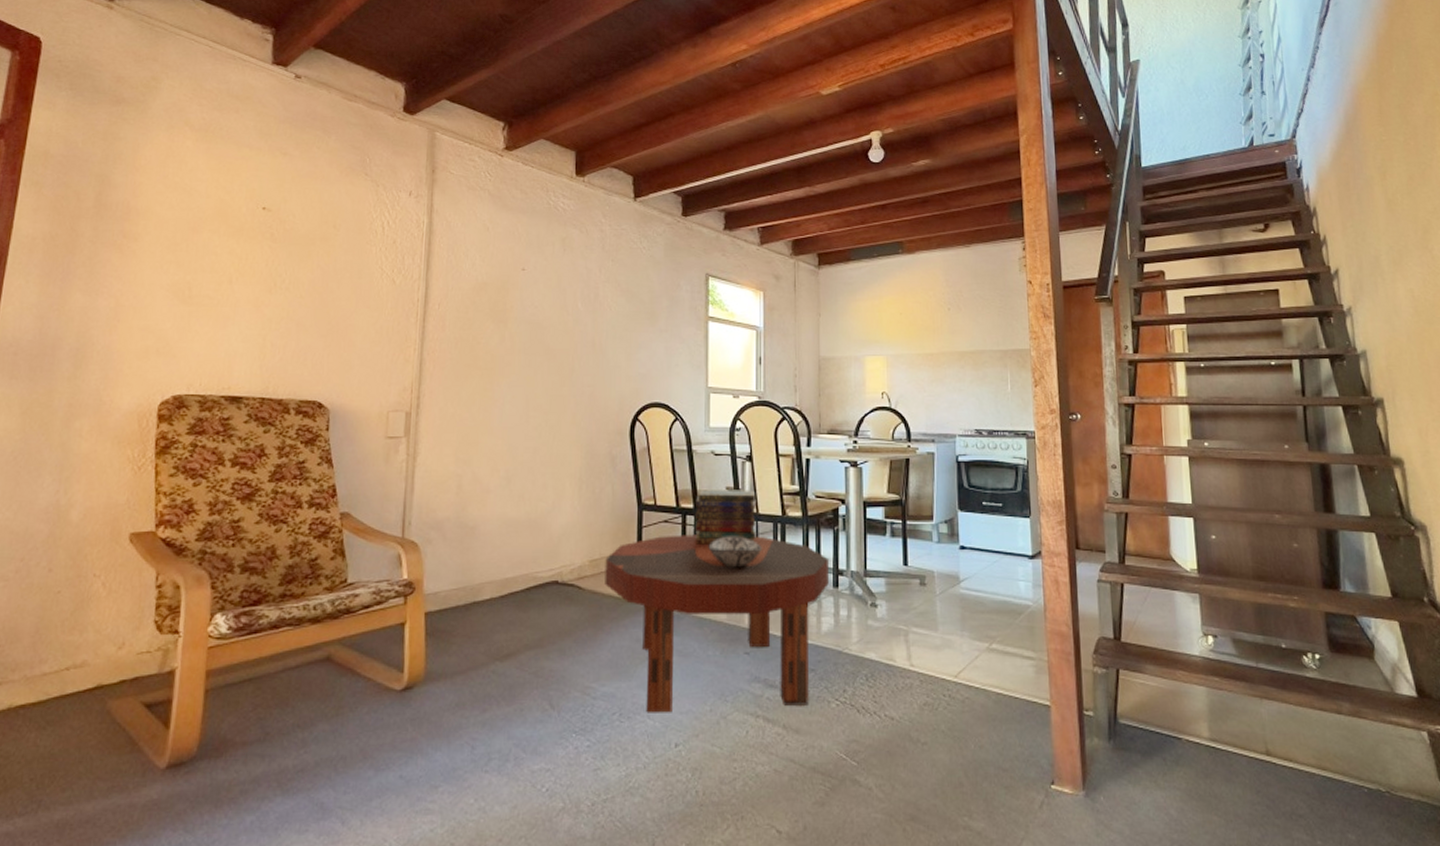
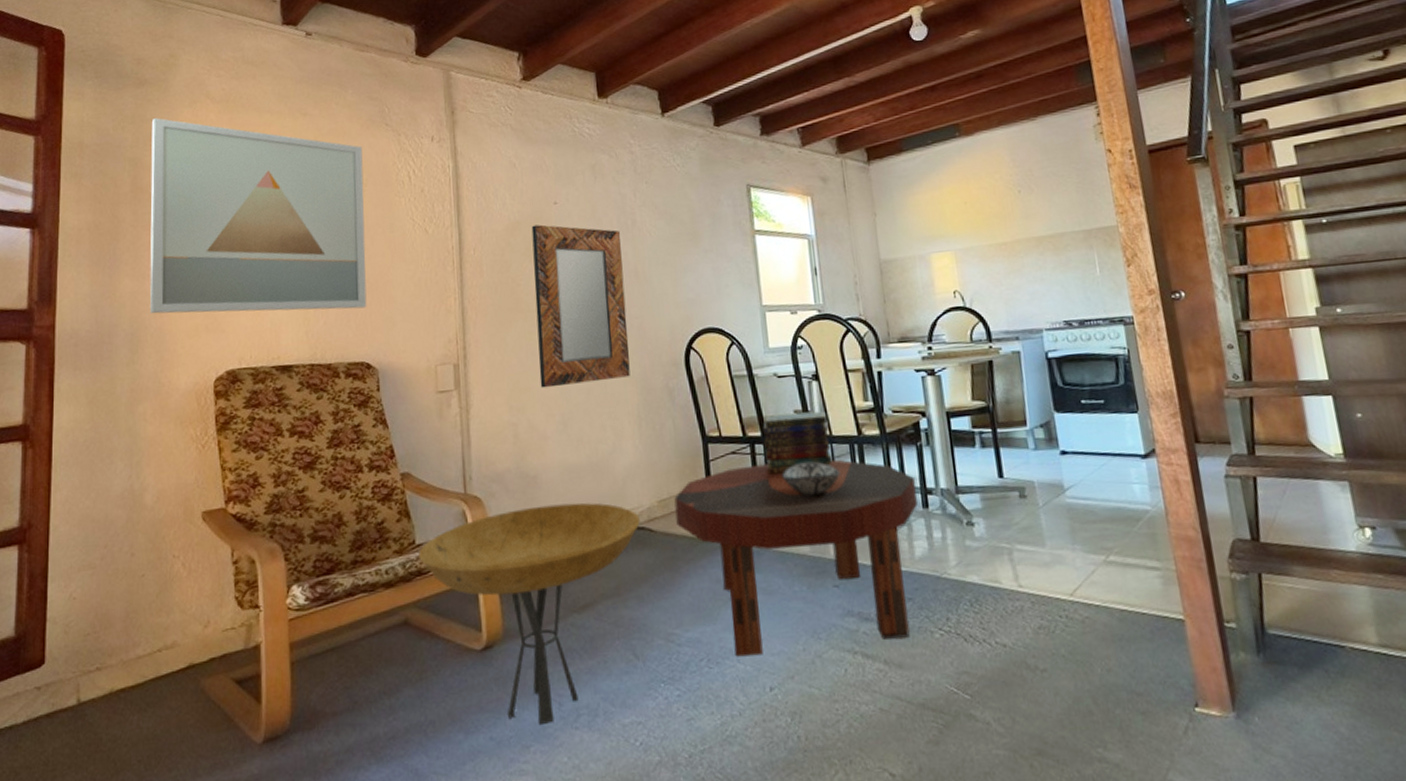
wall art: none [98,138,339,348] -> present [149,118,367,314]
side table: none [349,556,570,766] -> present [418,502,640,724]
home mirror: none [489,288,583,444] -> present [531,224,630,388]

